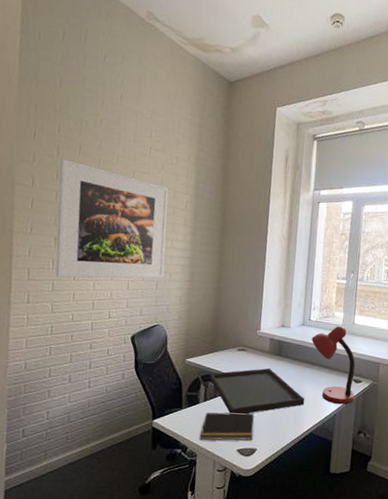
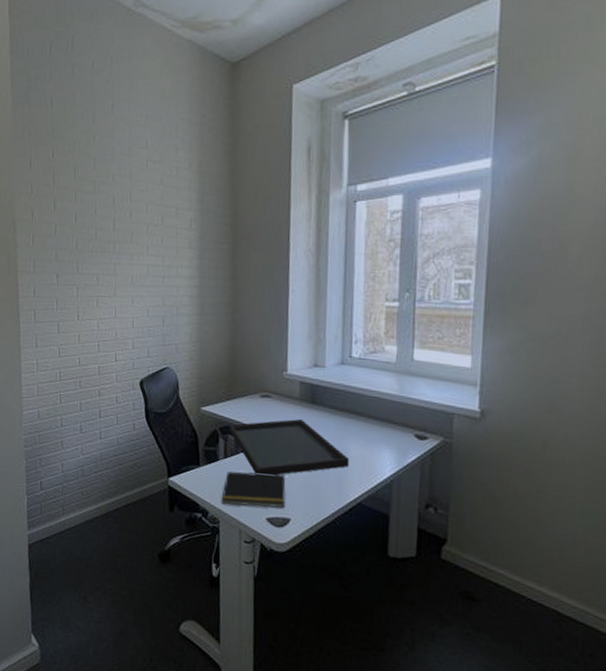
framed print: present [55,158,169,279] -> none [56,185,171,319]
desk lamp: present [311,326,356,405] -> none [354,363,419,469]

